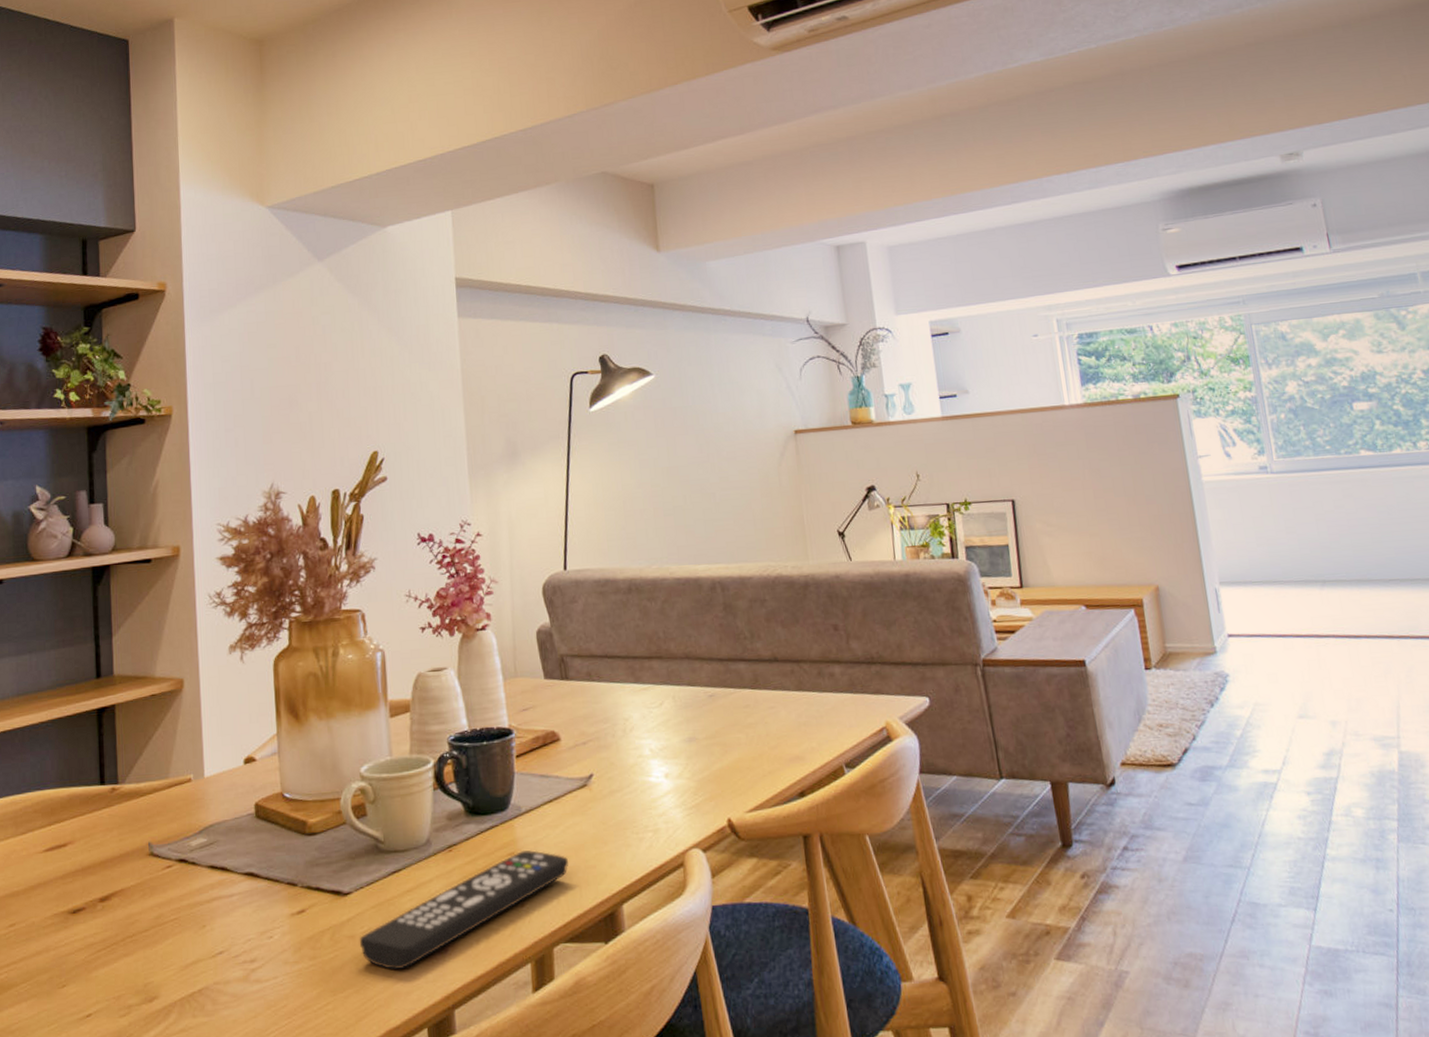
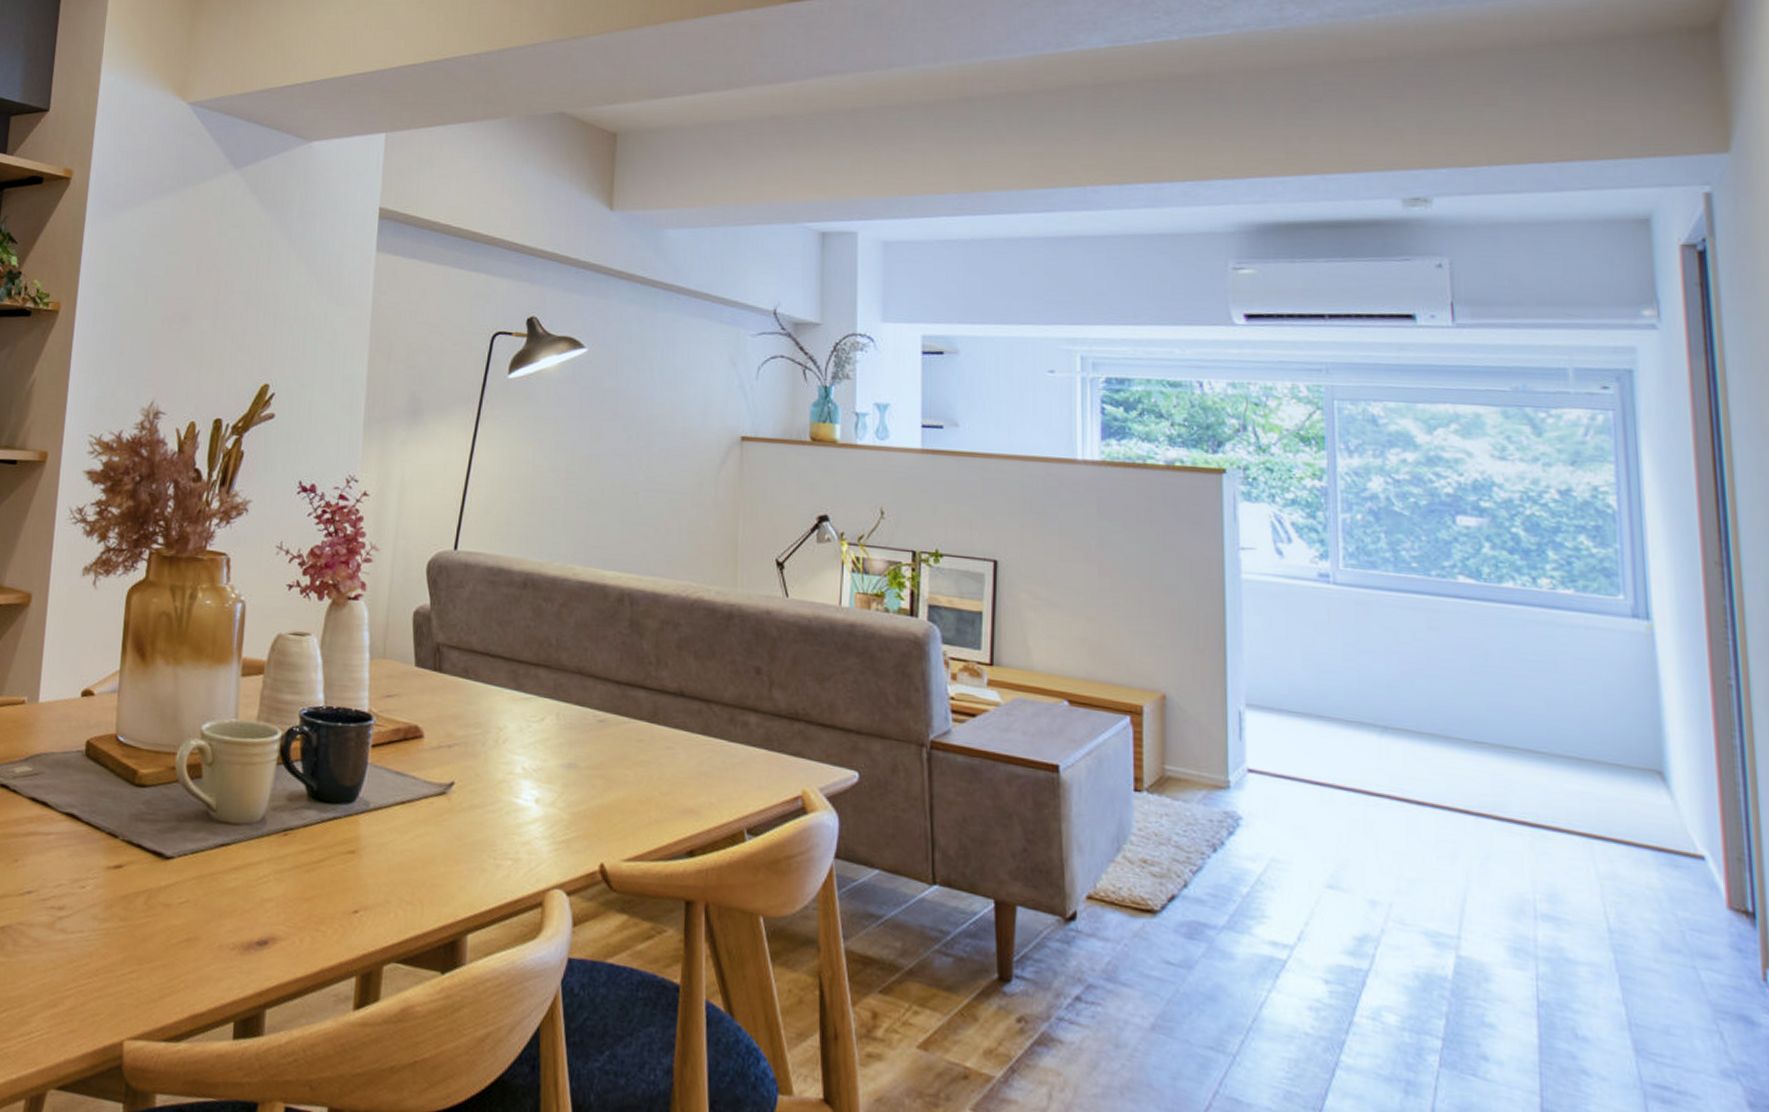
remote control: present [359,850,568,969] -> none [174,851,413,952]

